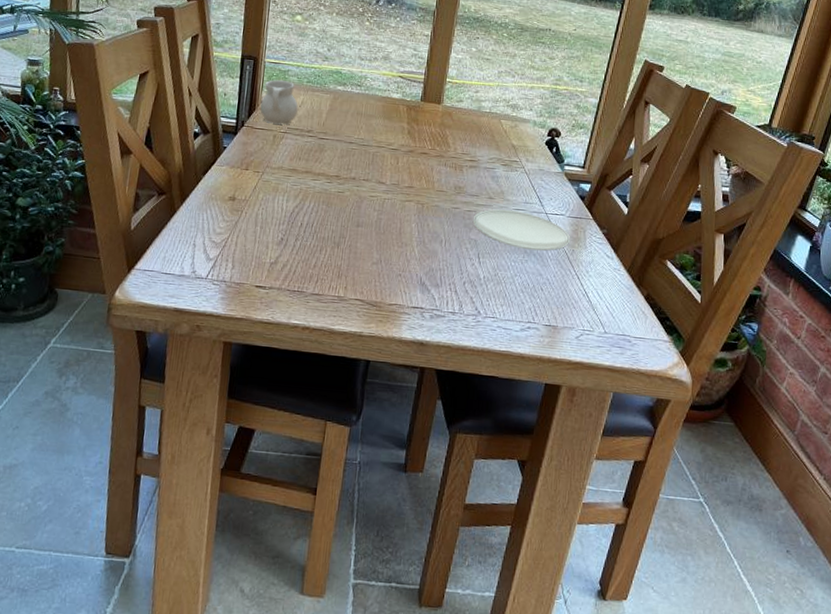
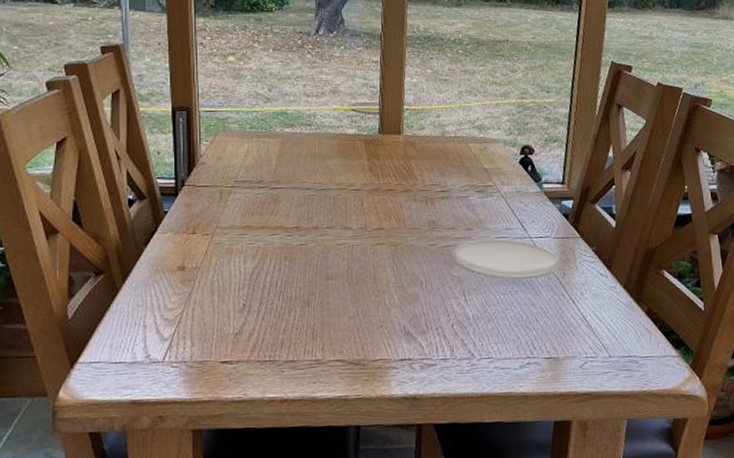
cream pitcher: present [260,80,299,125] -> none [201,130,245,179]

